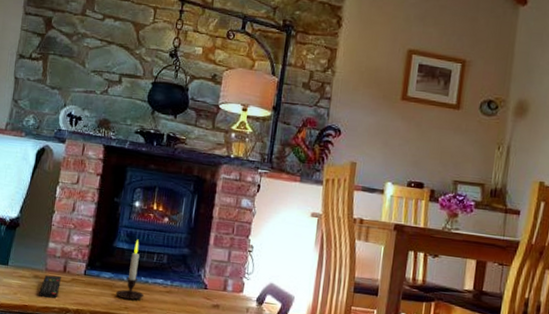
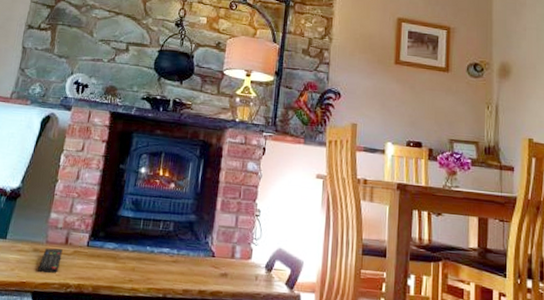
candle: present [116,239,145,300] -> none [120,206,150,272]

